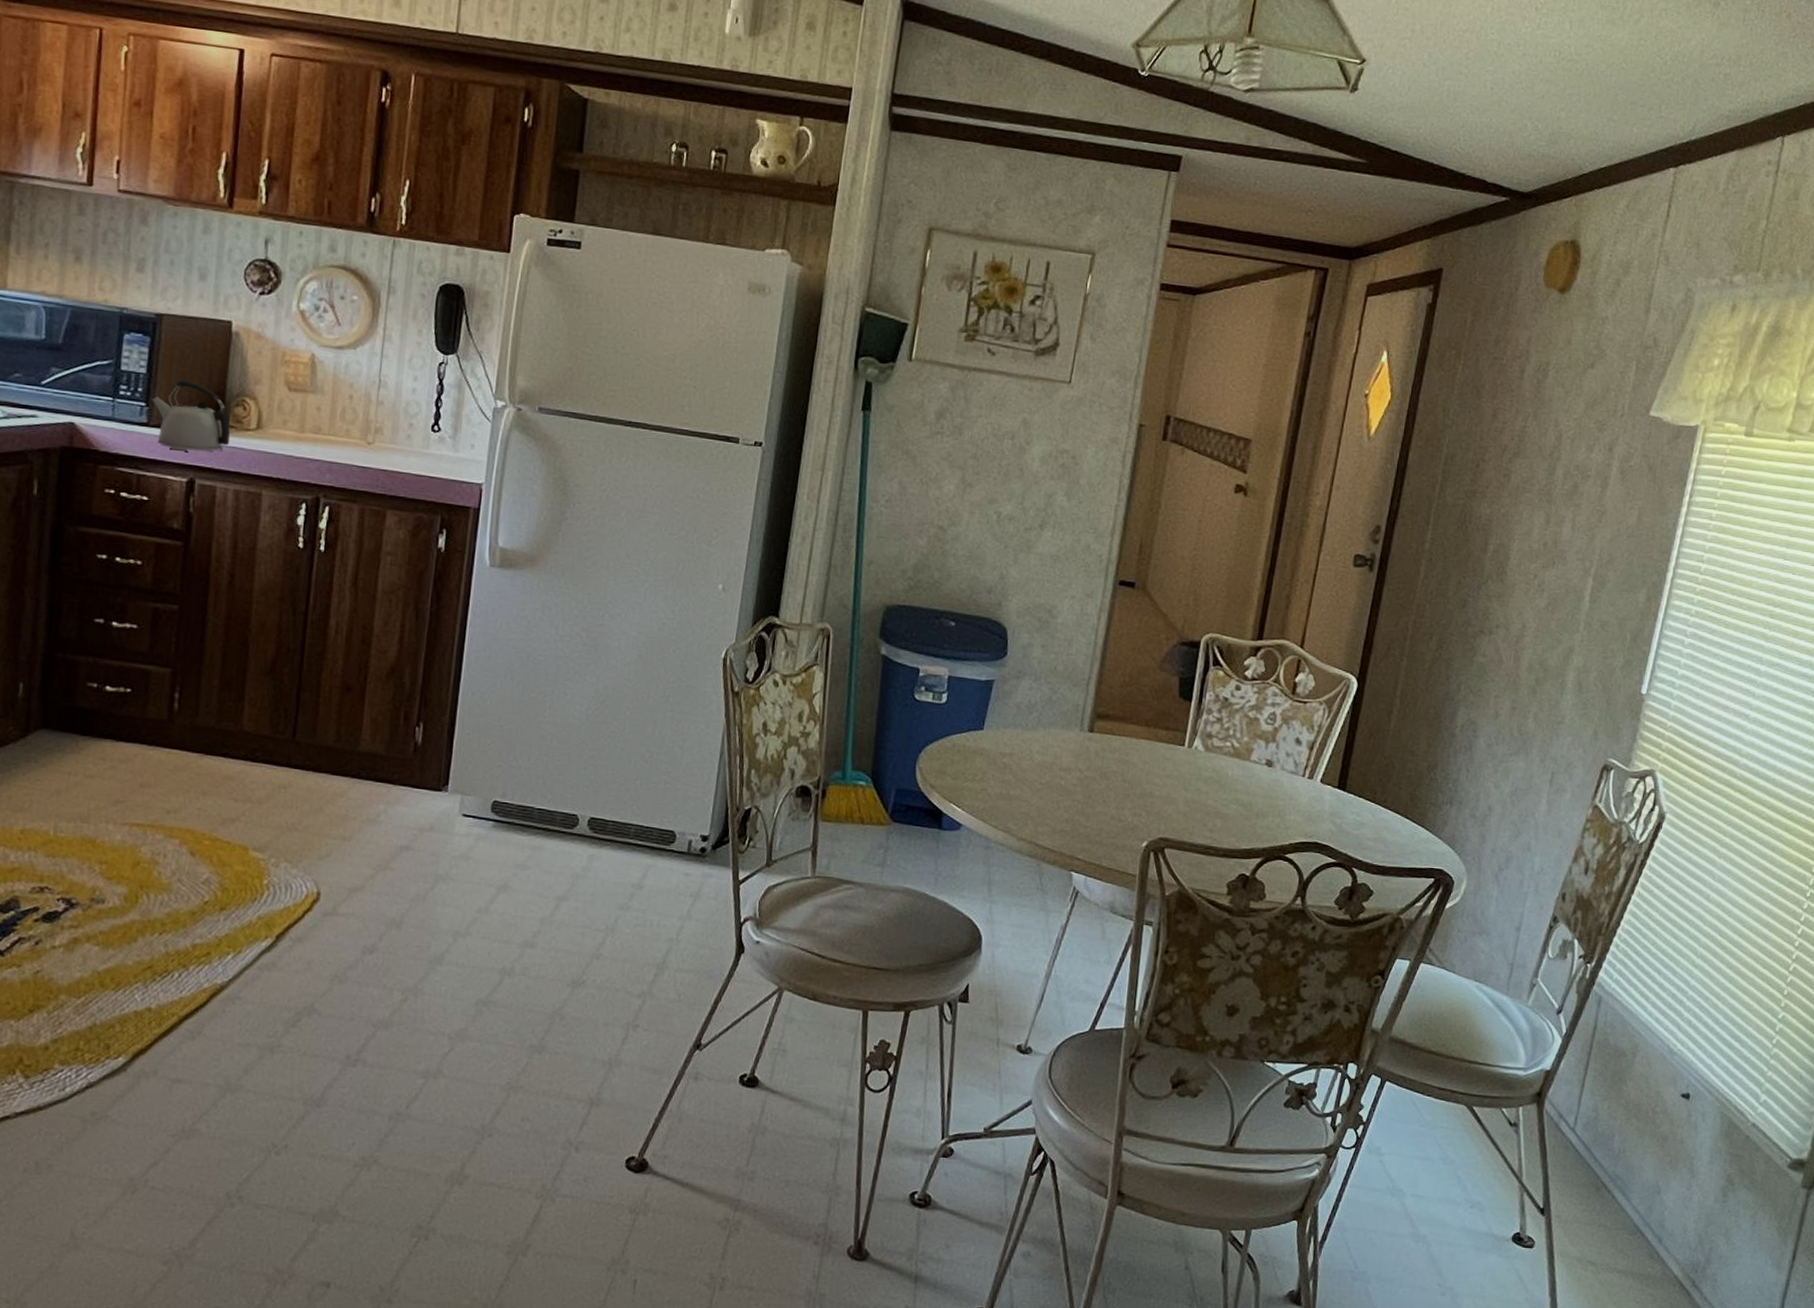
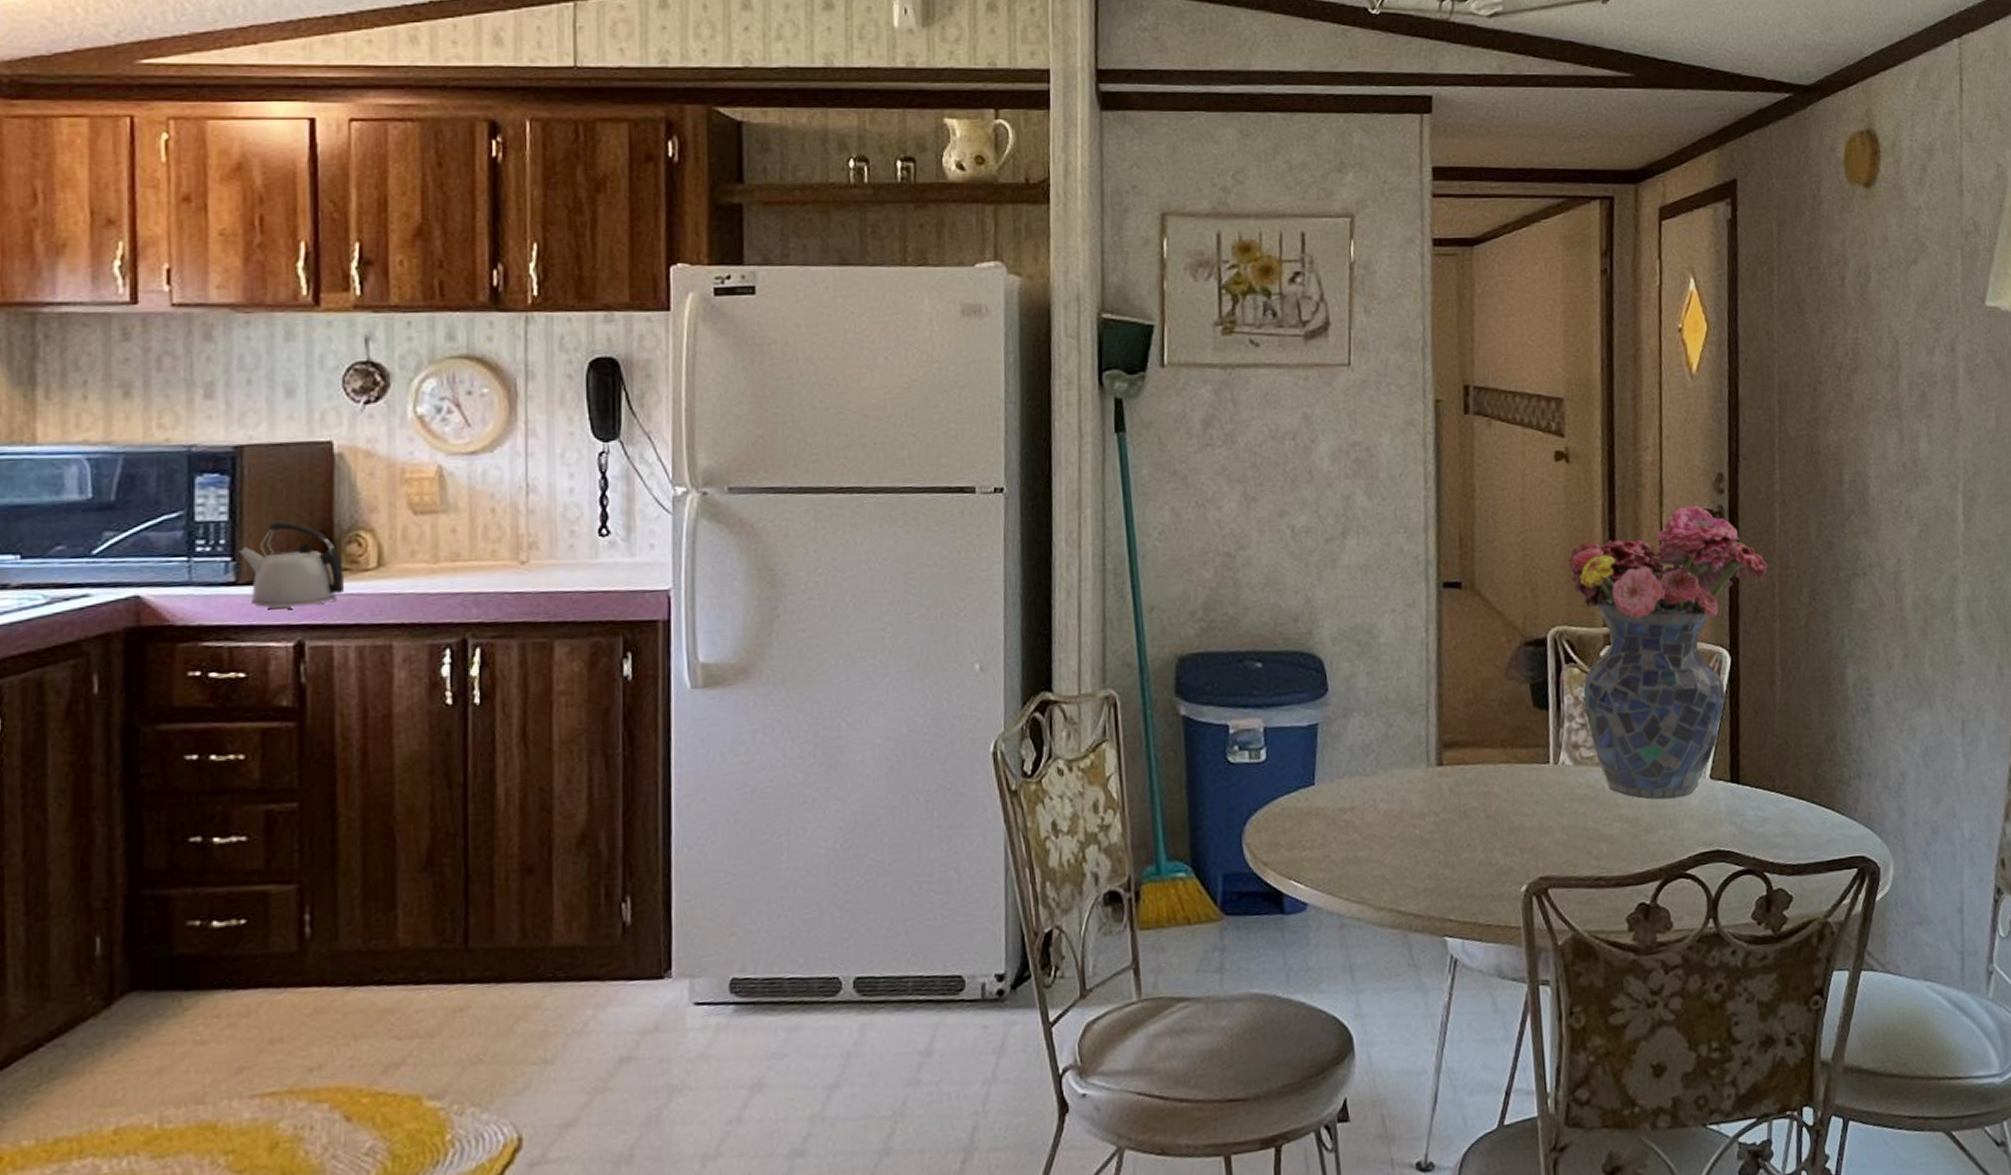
flower arrangement: none [1222,549,1406,794] -> present [1567,505,1768,800]

